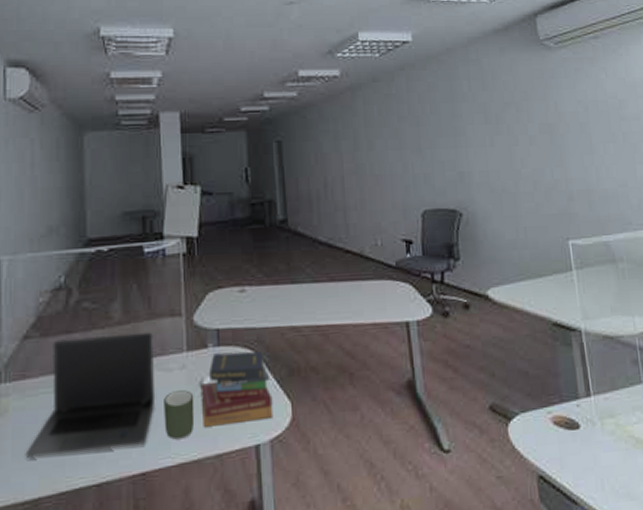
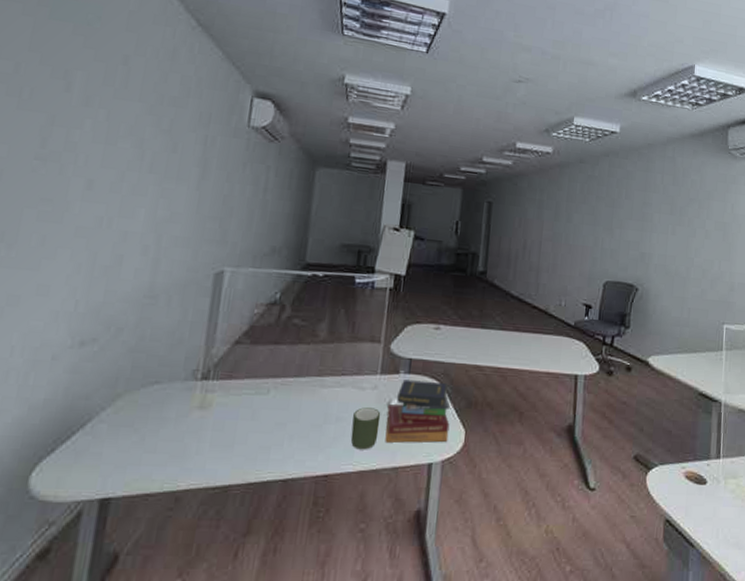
laptop computer: present [25,332,156,459] -> none [222,348,353,452]

